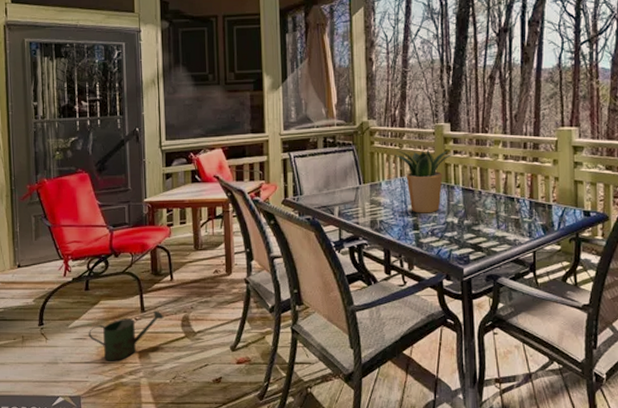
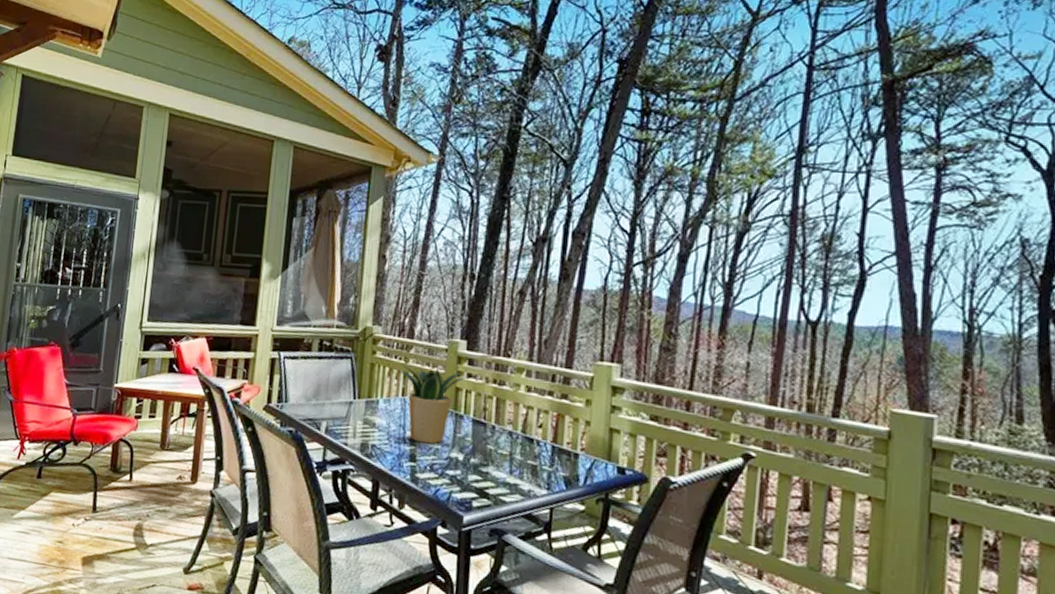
watering can: present [89,310,164,361] -> none [33,512,116,564]

